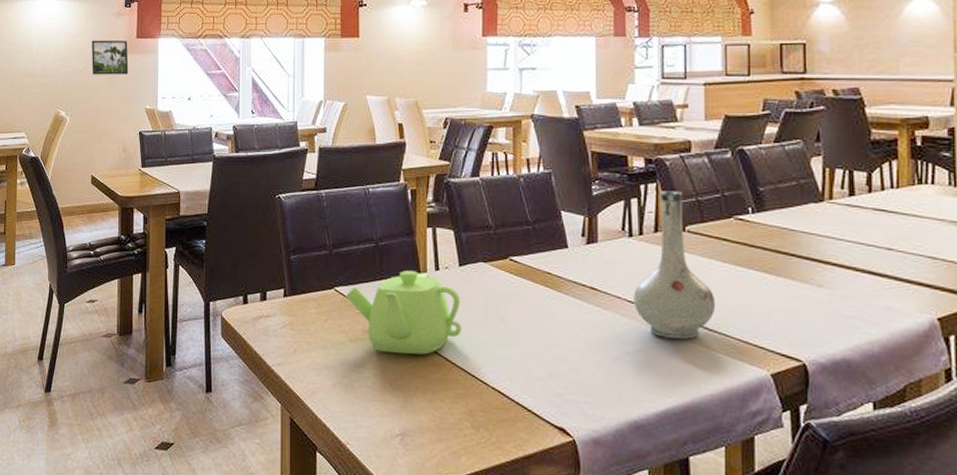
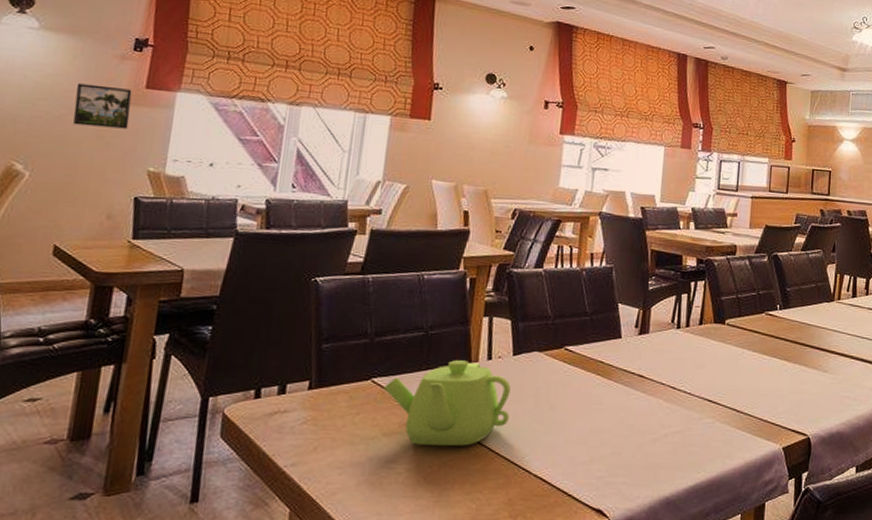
vase: present [634,191,716,339] -> none [675,288,745,420]

